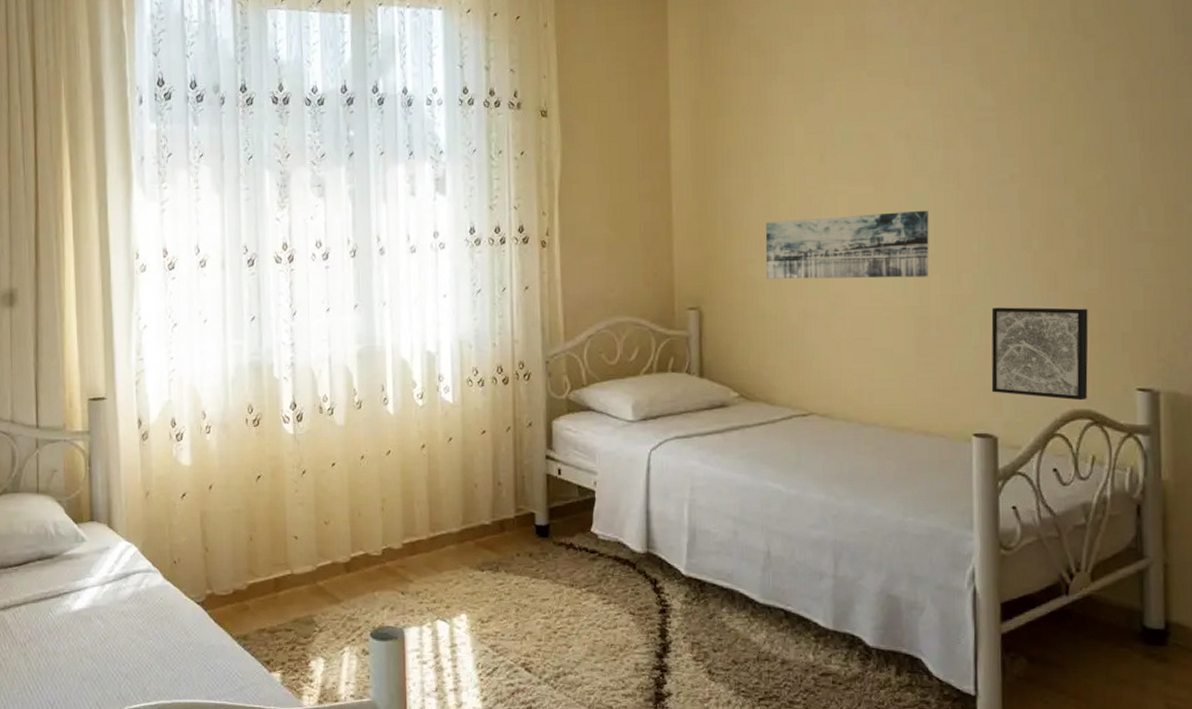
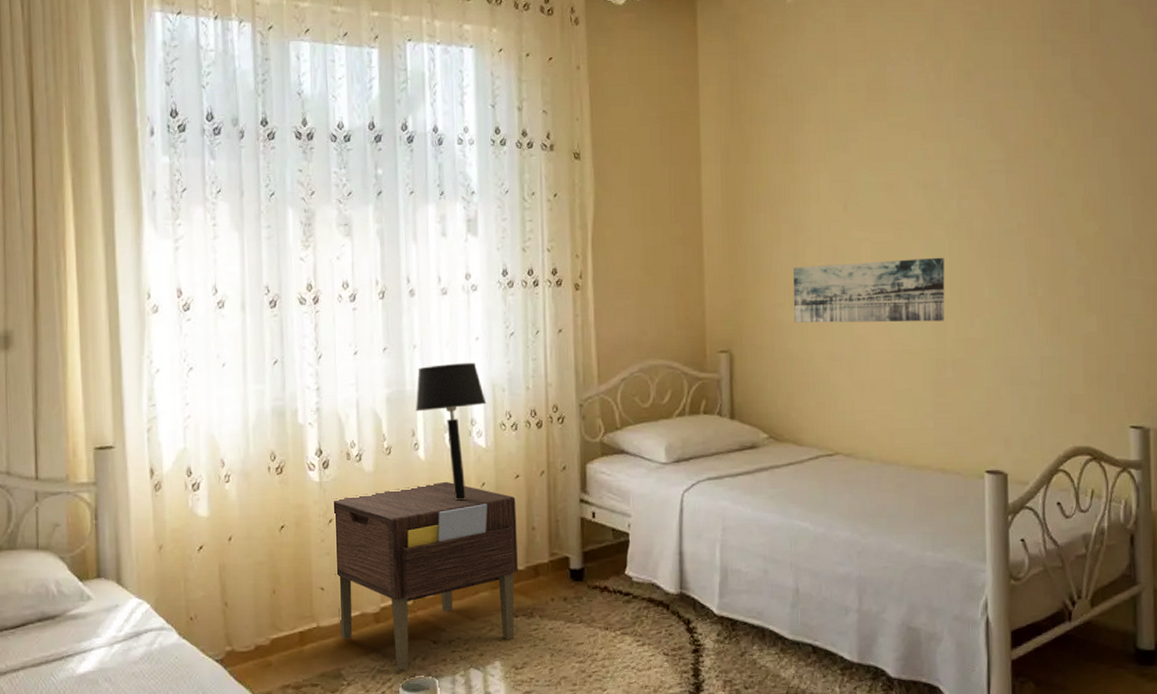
nightstand: none [306,435,484,619] -> present [333,481,518,670]
table lamp: none [384,319,454,455] -> present [415,362,487,501]
wall art: present [991,307,1089,401] -> none [1001,350,1088,438]

